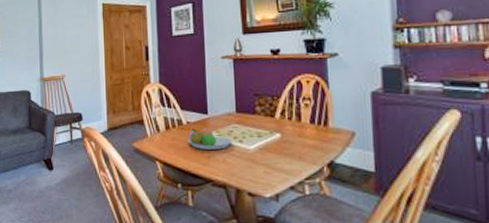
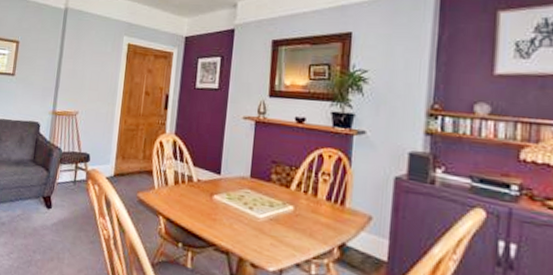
fruit bowl: present [187,127,233,150] -> none [195,187,243,214]

